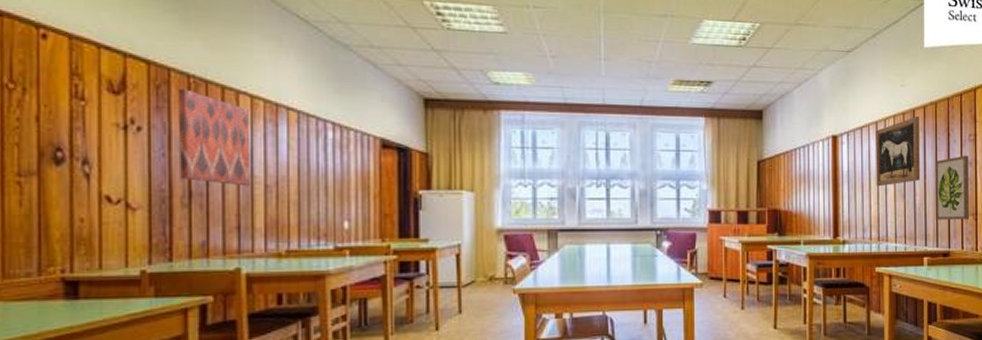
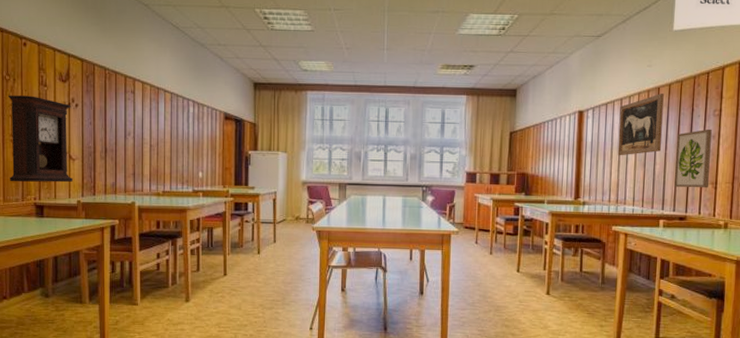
pendulum clock: none [13,112,134,247] -> present [8,95,74,183]
wall art: present [177,89,251,187] -> none [99,78,142,146]

